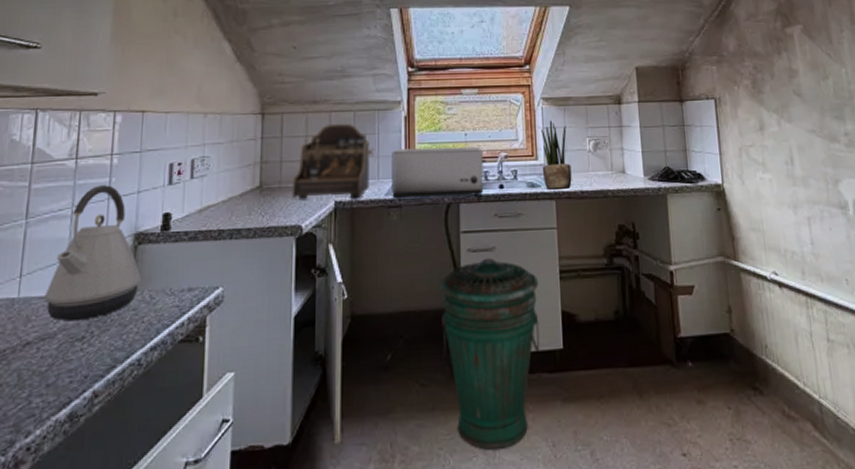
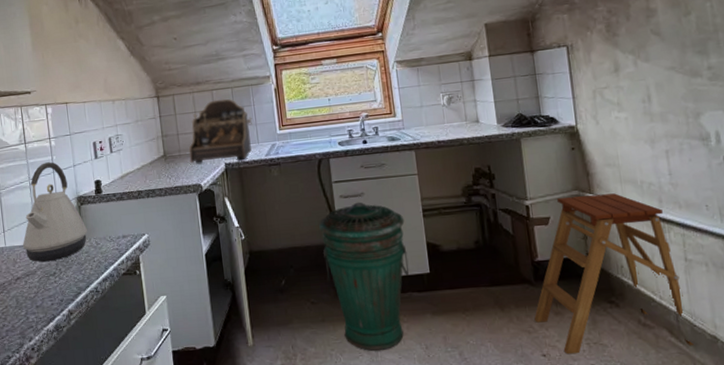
toaster: present [392,146,487,199] -> none [267,109,350,158]
potted plant: present [541,120,572,191] -> none [397,80,429,143]
step ladder: none [675,261,837,454] -> present [534,193,694,355]

